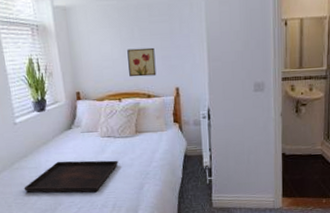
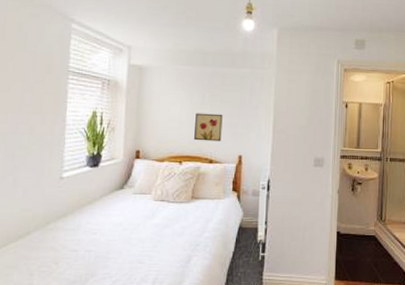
serving tray: present [24,160,118,193] -> none [53,224,168,264]

